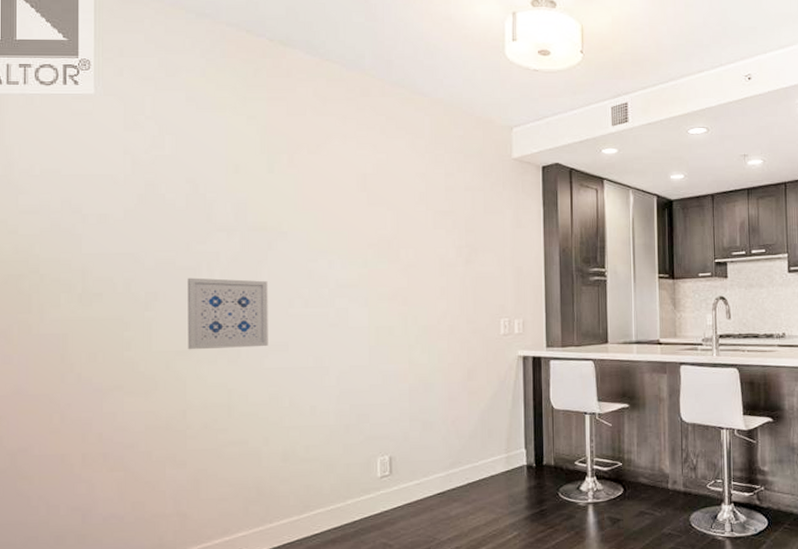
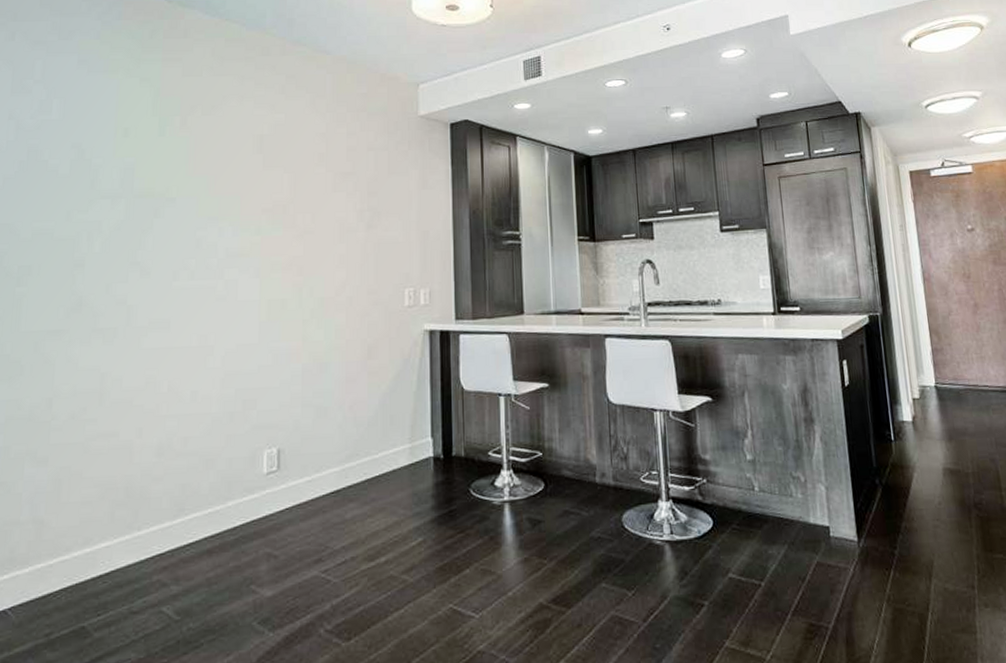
wall art: present [187,277,268,350] -> none [59,249,152,330]

